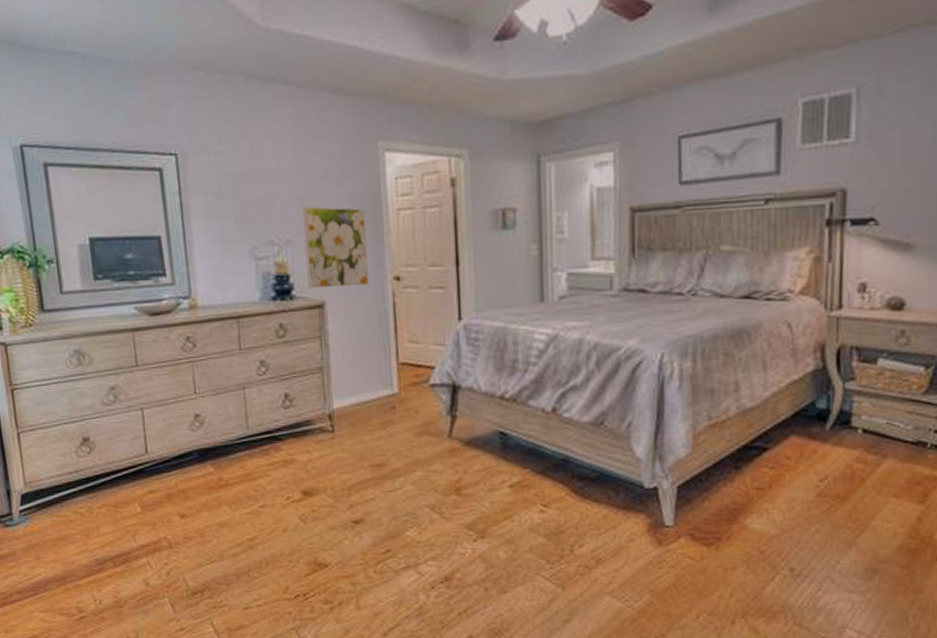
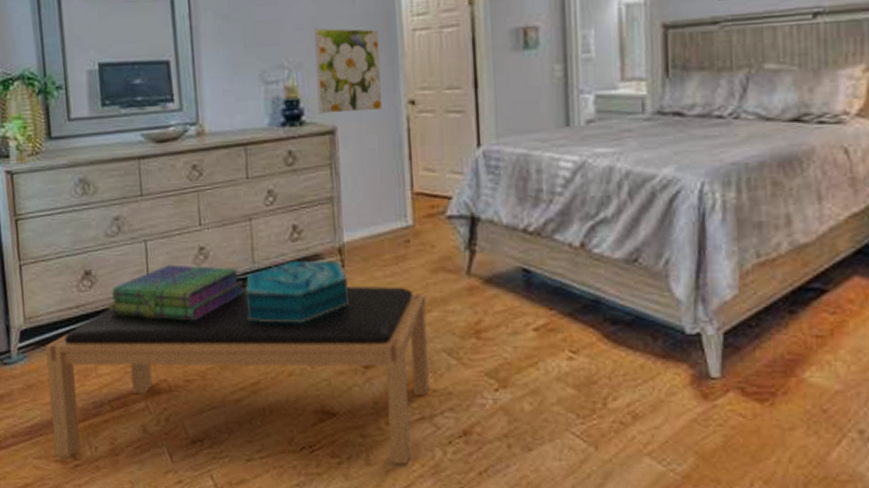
bench: none [46,449,414,610] -> present [45,287,430,465]
stack of books: none [107,430,239,483] -> present [108,264,244,321]
decorative box: none [240,425,339,484] -> present [245,260,349,323]

